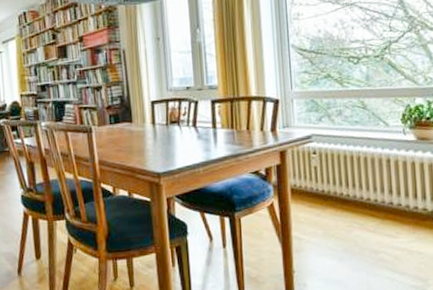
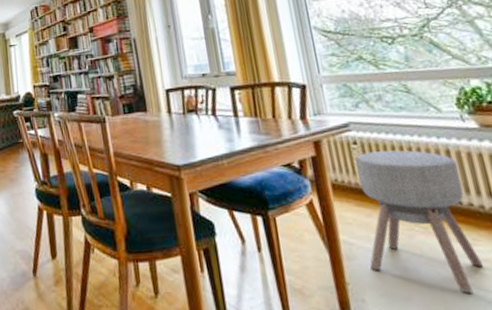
ottoman: none [313,159,402,276] -> present [355,150,484,293]

